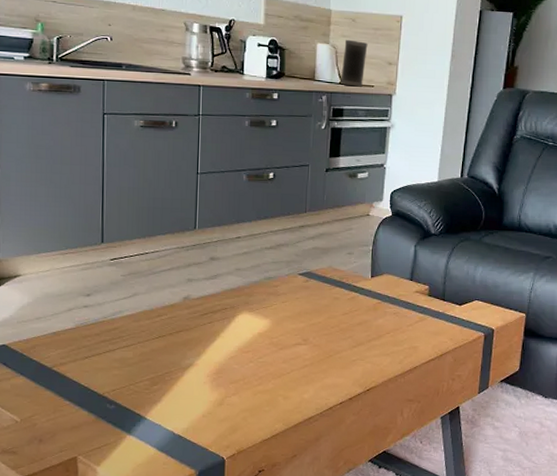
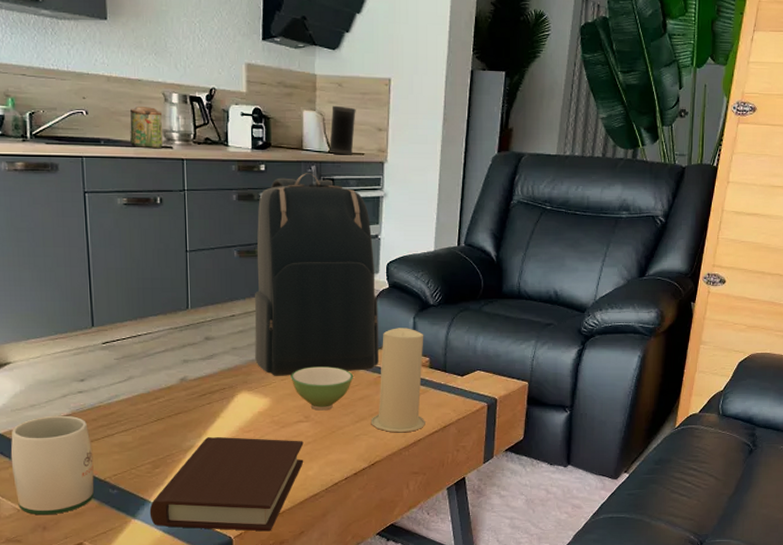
mug: none [13,328,94,428] -> present [10,415,95,515]
book: none [145,356,301,454] -> present [149,437,304,532]
canister: none [151,34,183,75] -> present [130,105,163,149]
backpack: none [258,102,381,299] -> present [254,173,378,376]
bowl: none [291,290,353,334] -> present [291,366,354,411]
candle: none [368,255,424,360] -> present [371,328,425,433]

